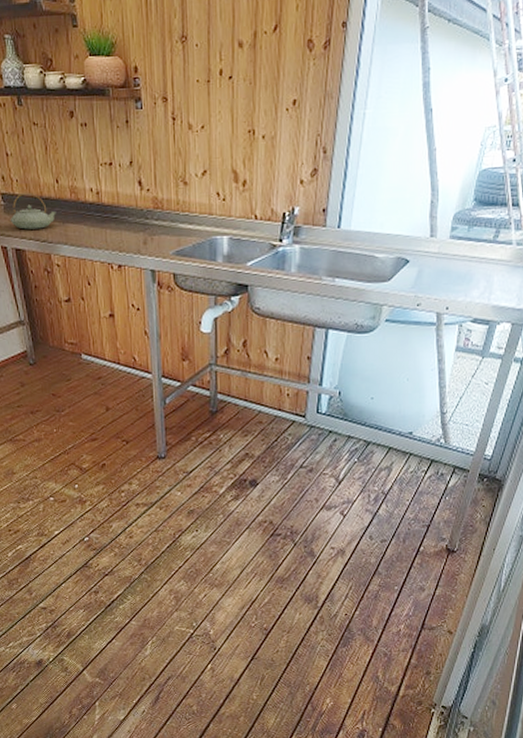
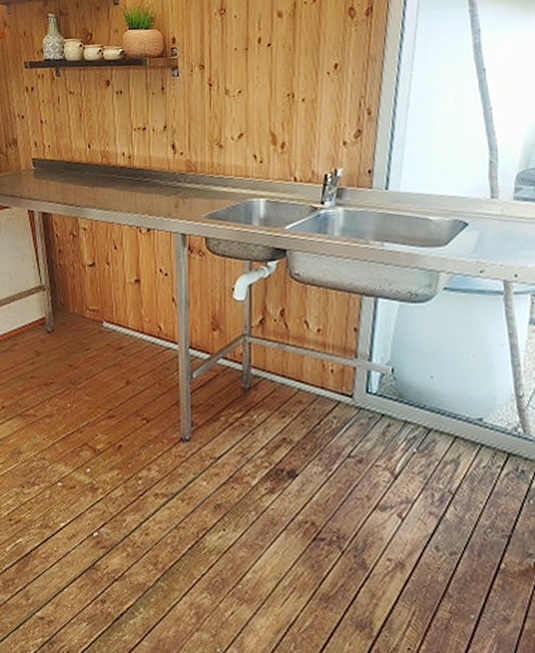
teapot: present [10,192,57,230] -> none [39,157,87,194]

